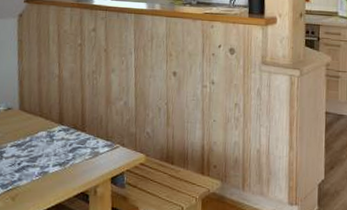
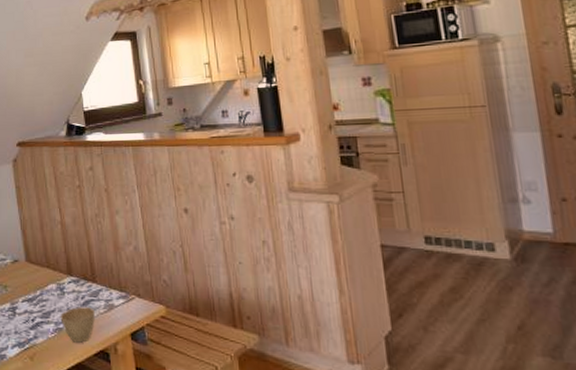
cup: none [46,153,80,185] -> present [60,307,95,343]

